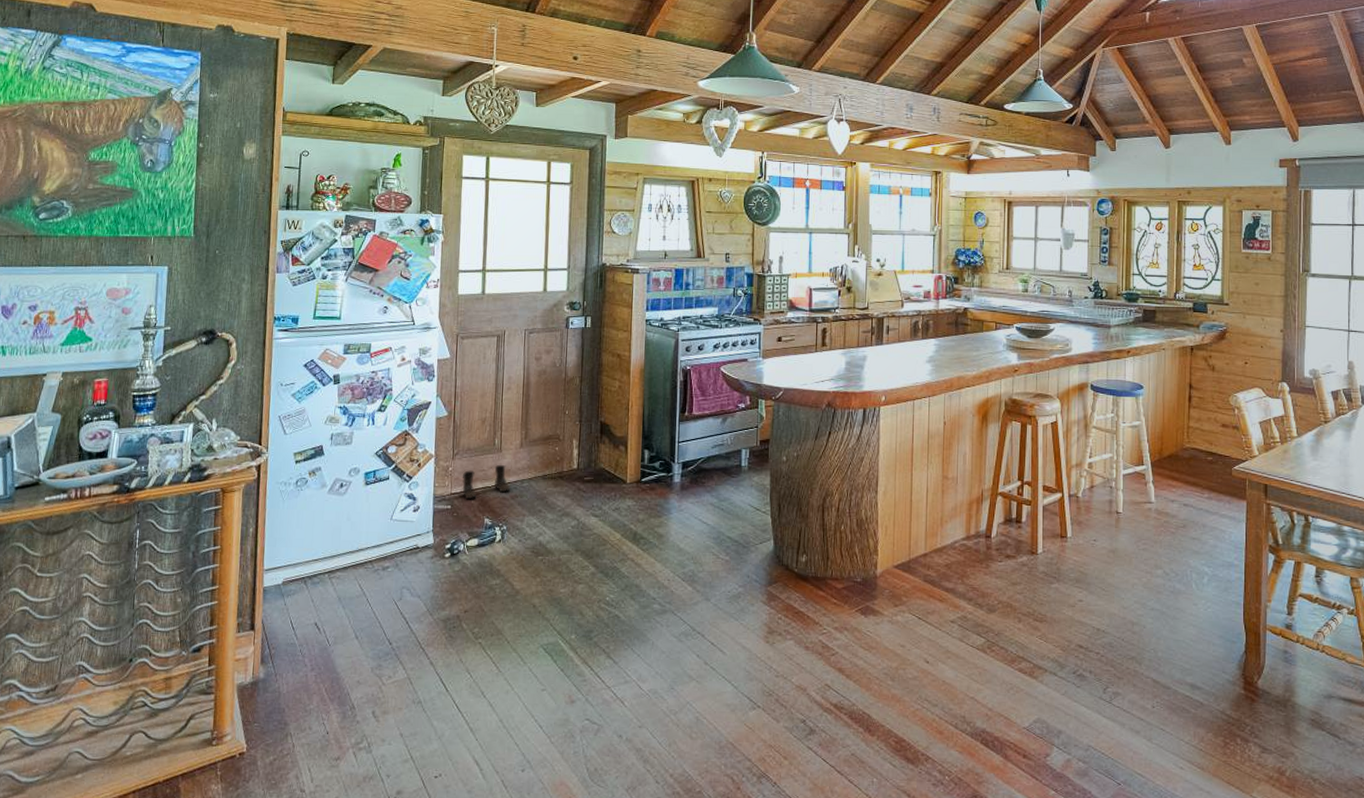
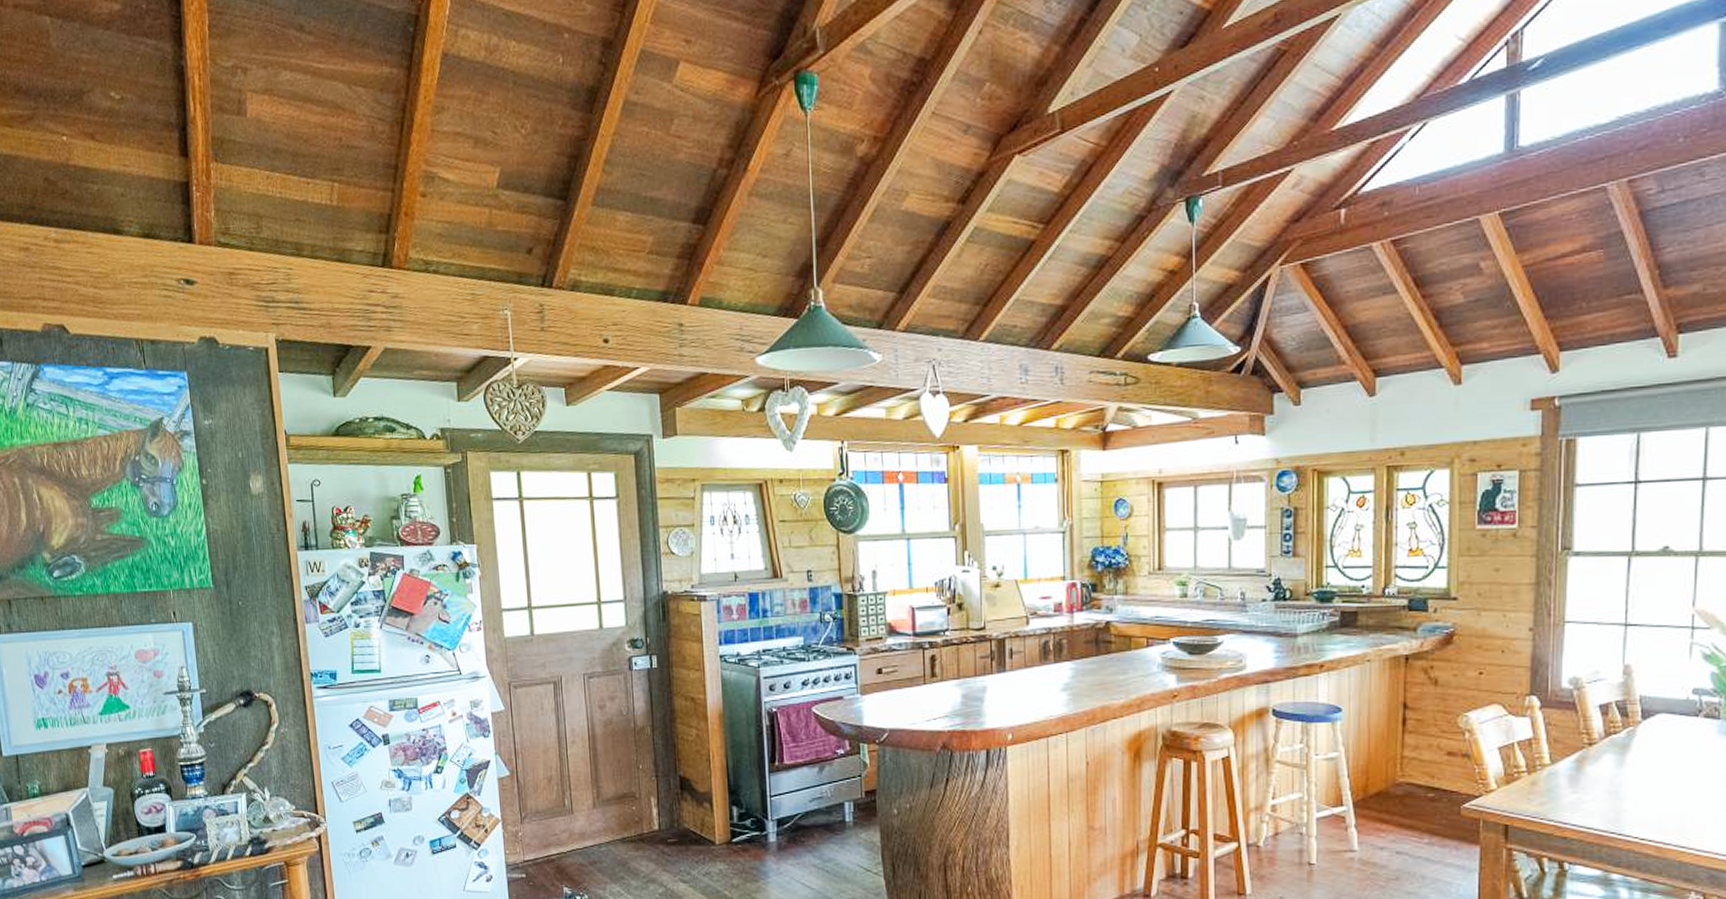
boots: present [462,464,511,499] -> none [534,827,588,866]

